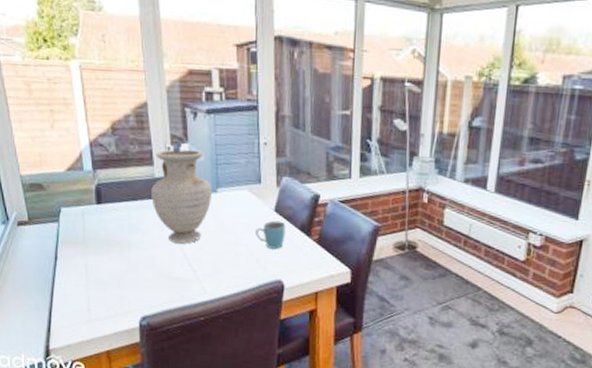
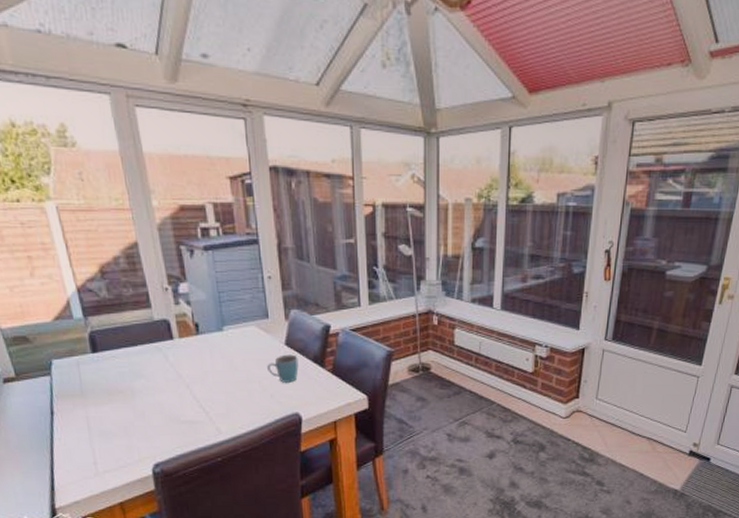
vase: present [151,150,213,244] -> none [151,290,219,386]

